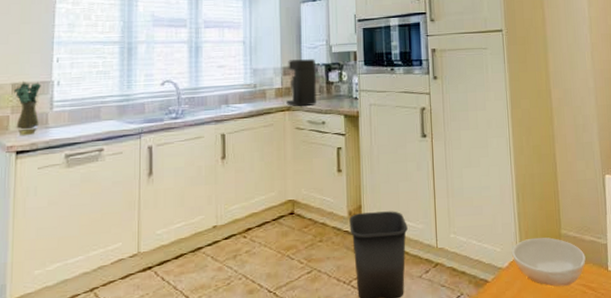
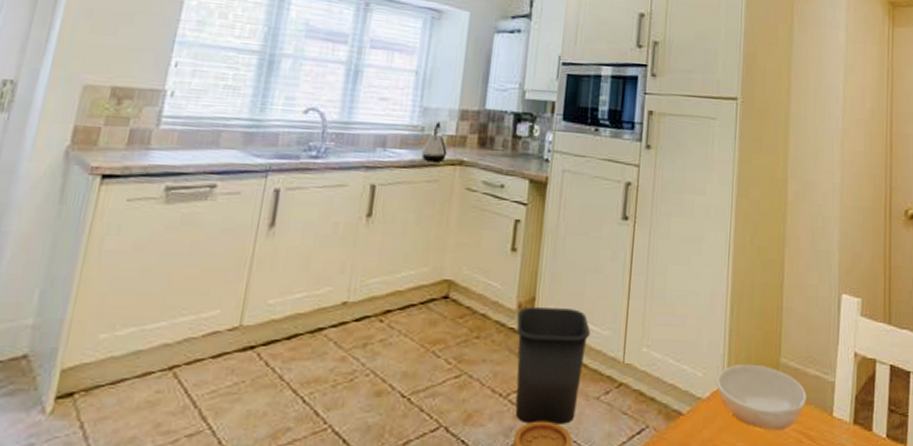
vase: present [14,80,41,136] -> none [107,84,150,156]
kettle: none [256,79,277,110] -> present [420,121,447,162]
coffee maker: present [286,59,316,107] -> none [459,102,503,163]

